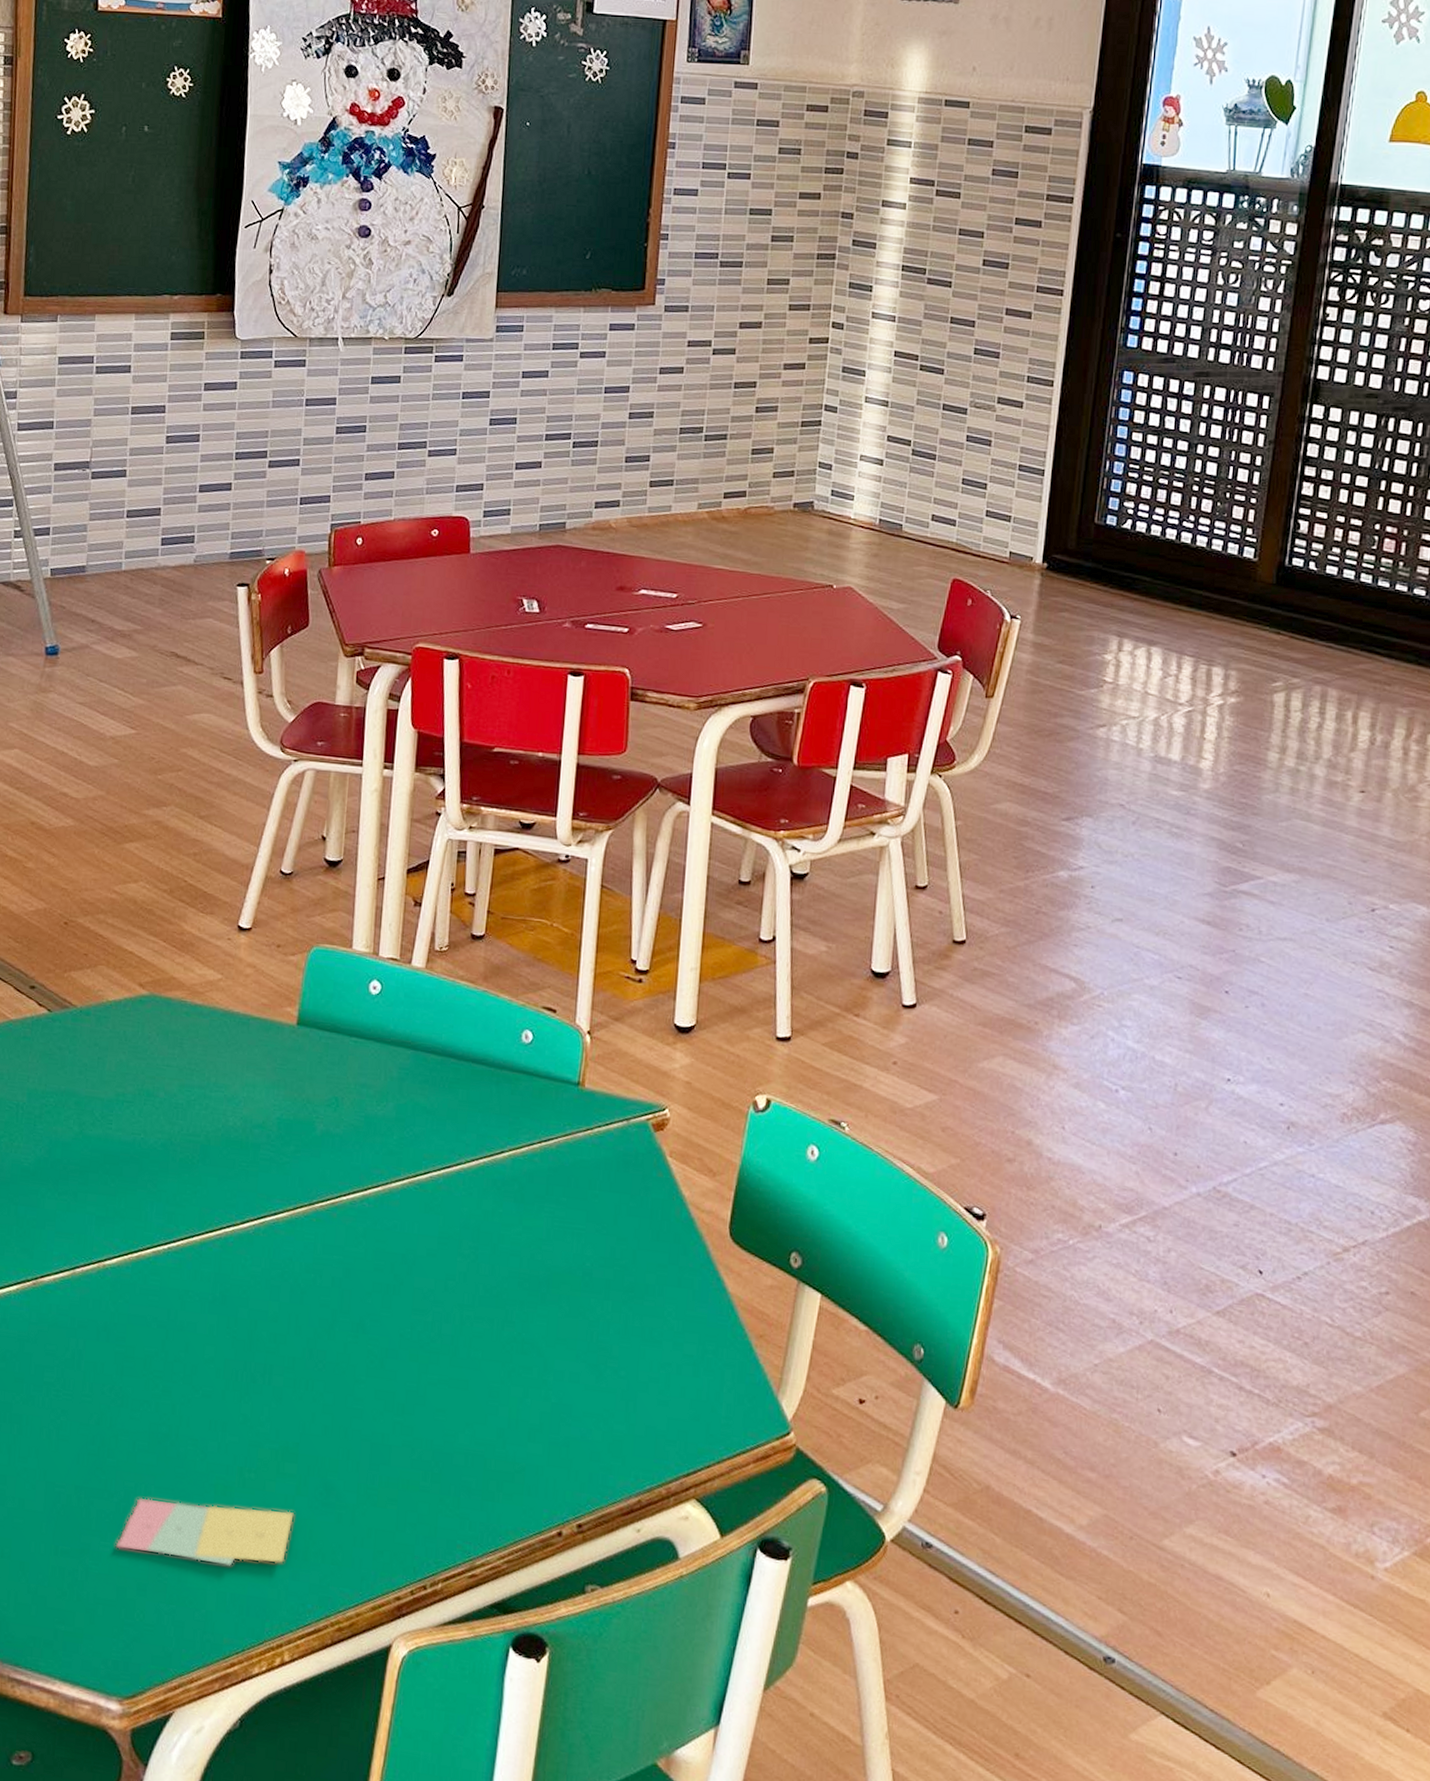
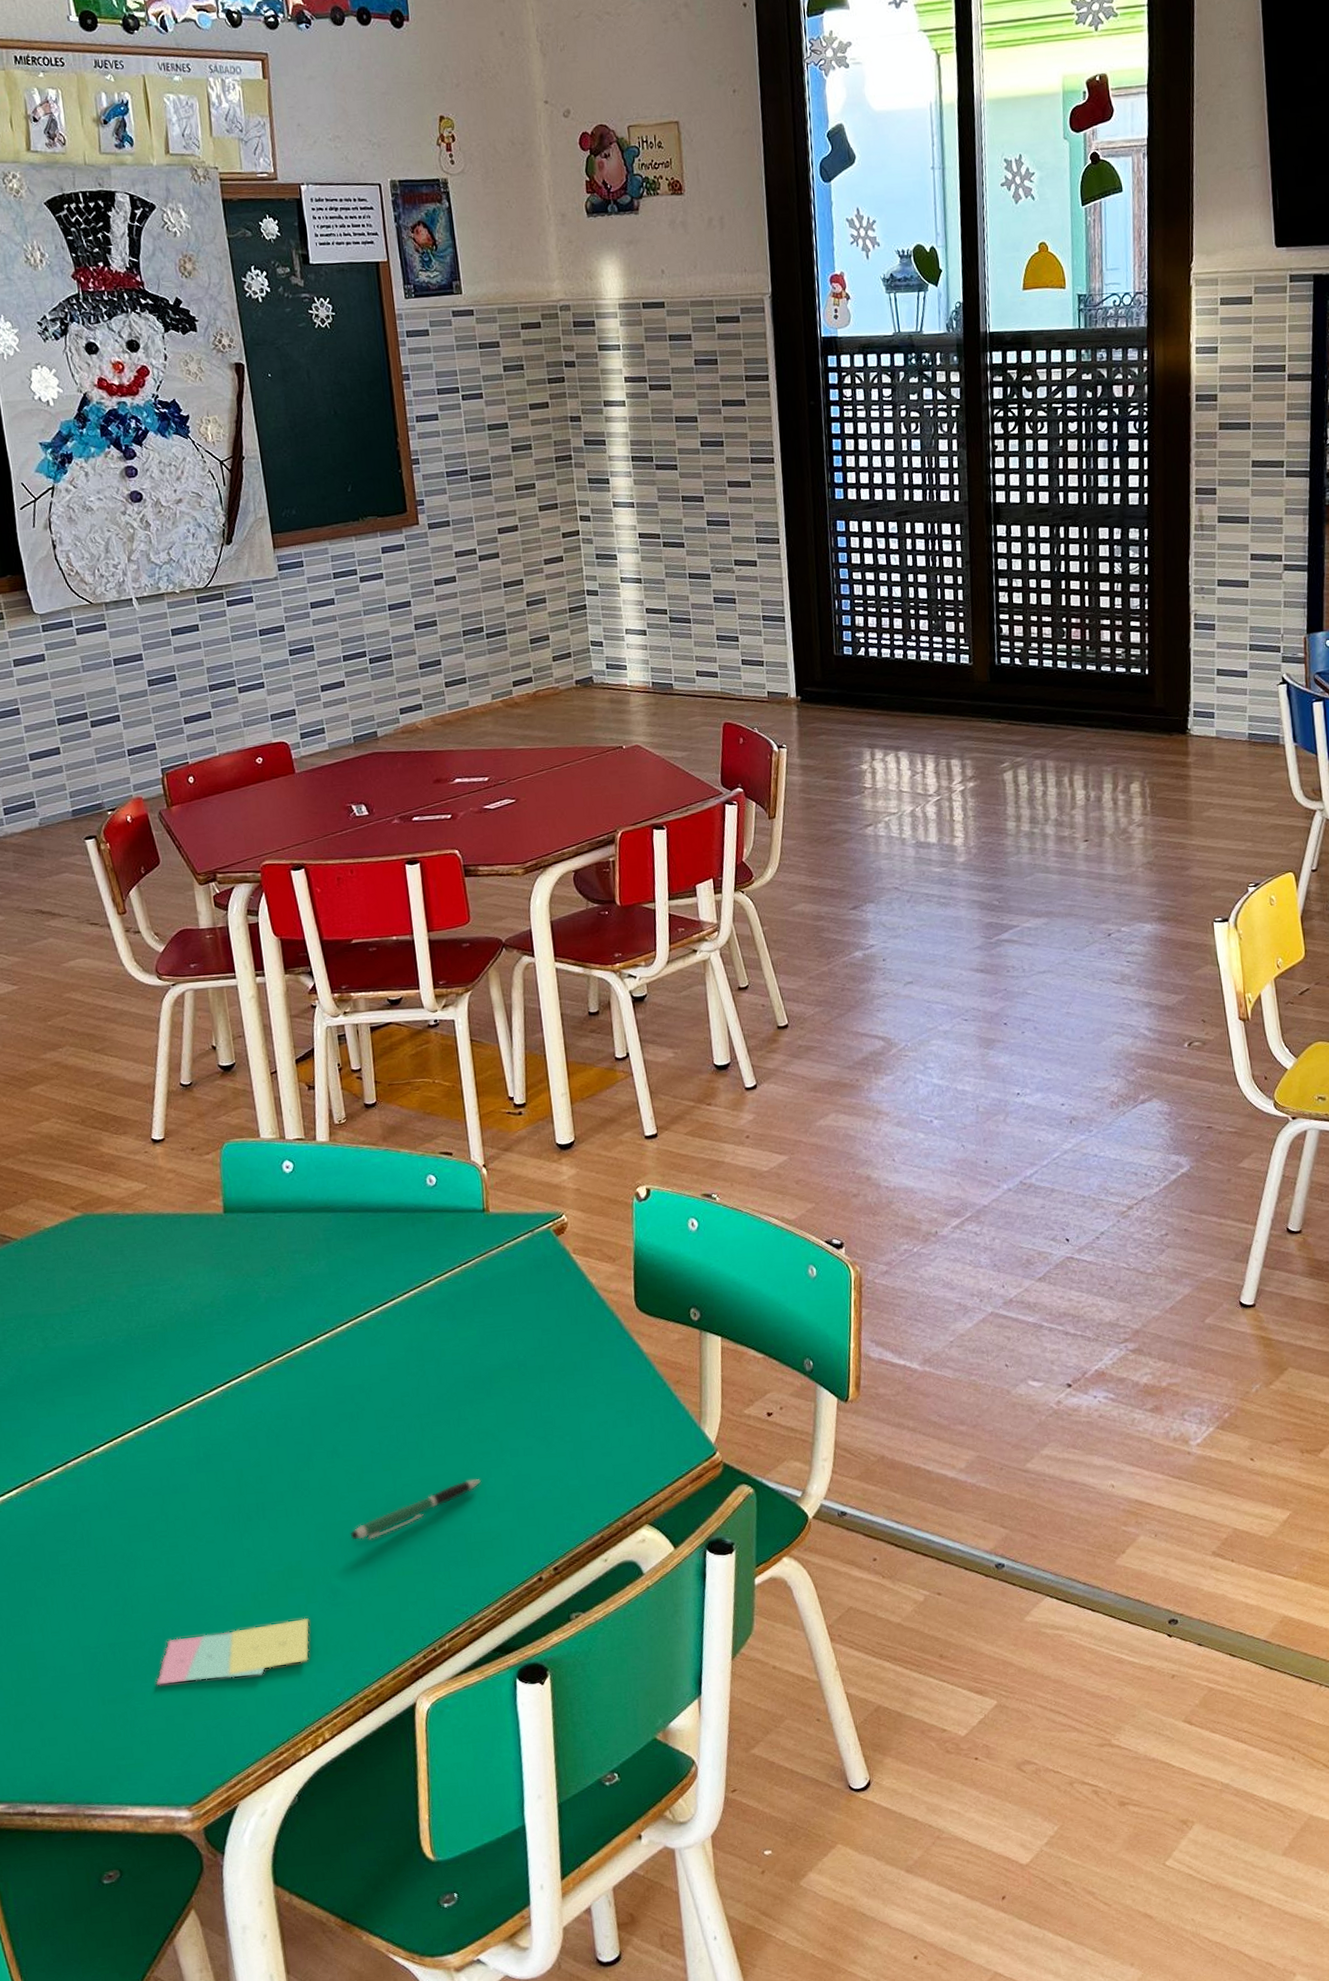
pen: none [358,1394,515,1438] -> present [350,1479,481,1540]

